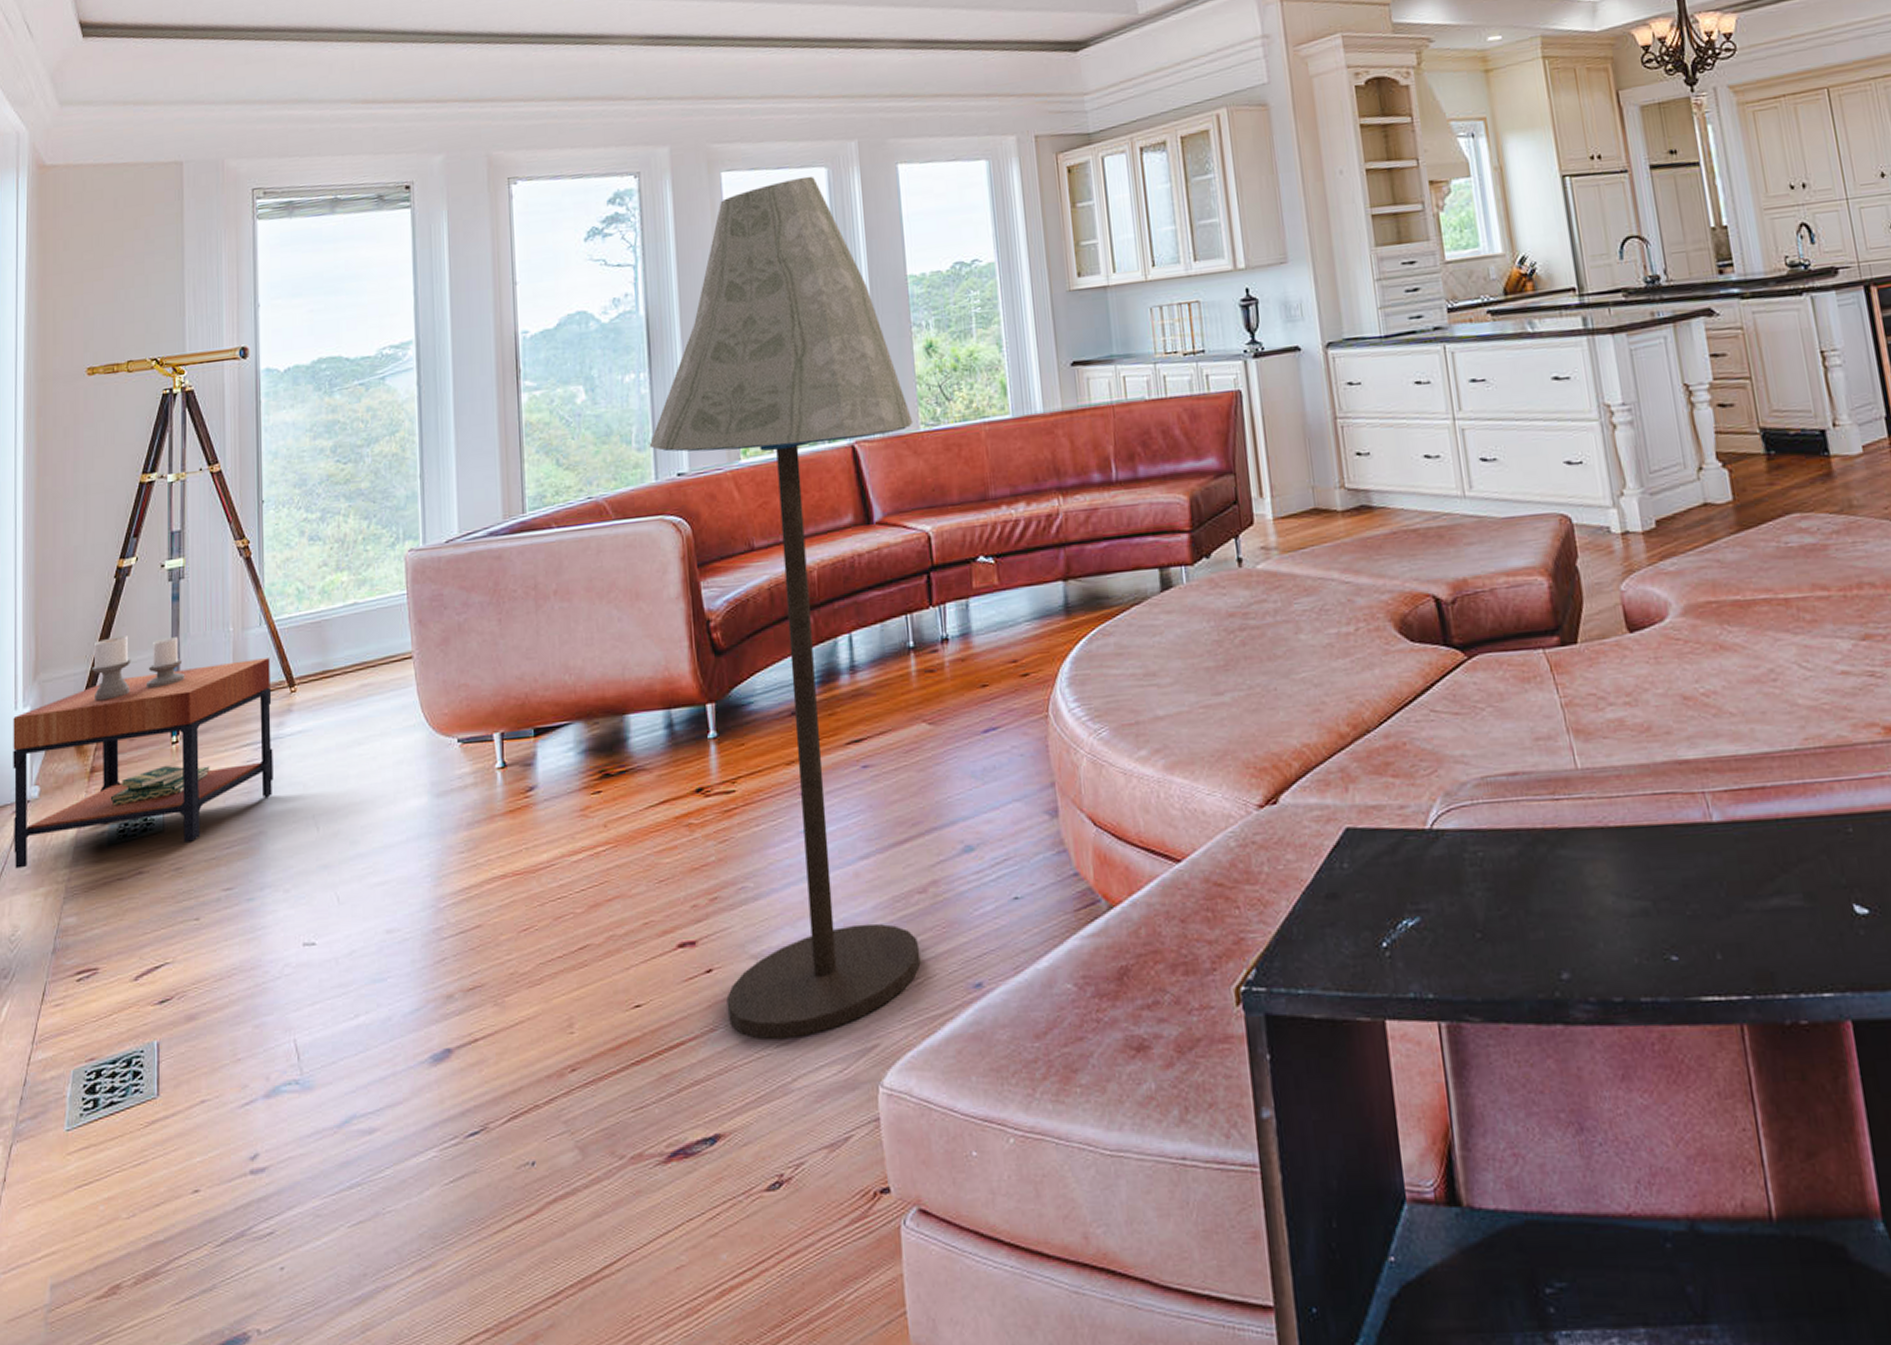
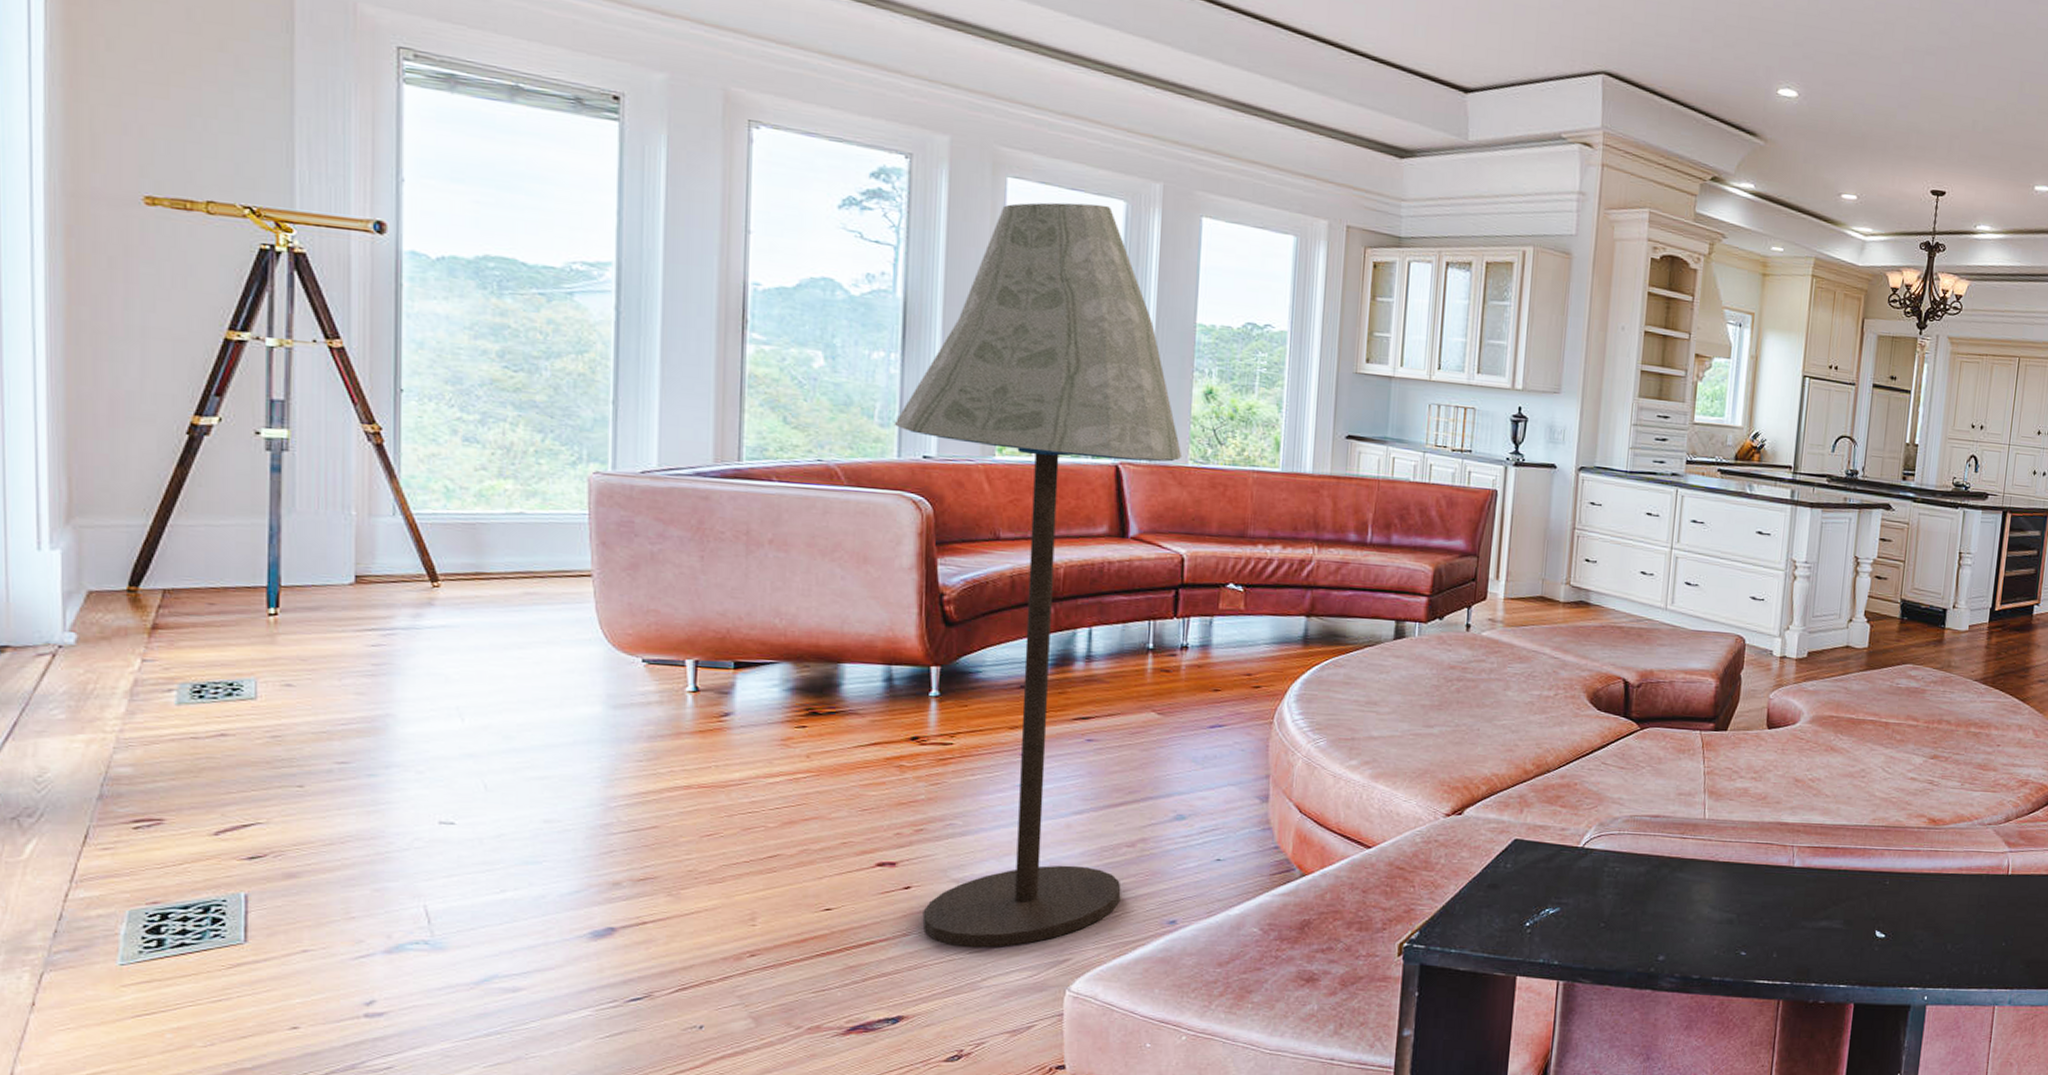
side table: present [13,636,273,869] -> none [35,495,407,713]

